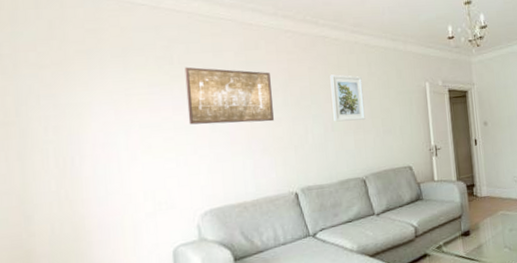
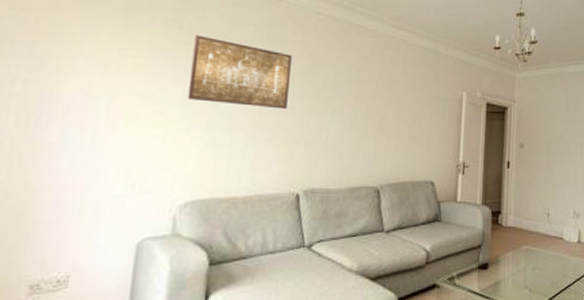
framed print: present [330,74,366,122] -> none [355,68,394,122]

